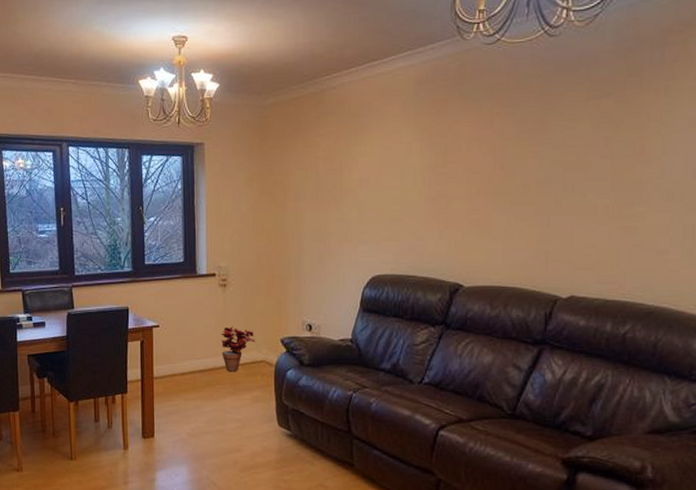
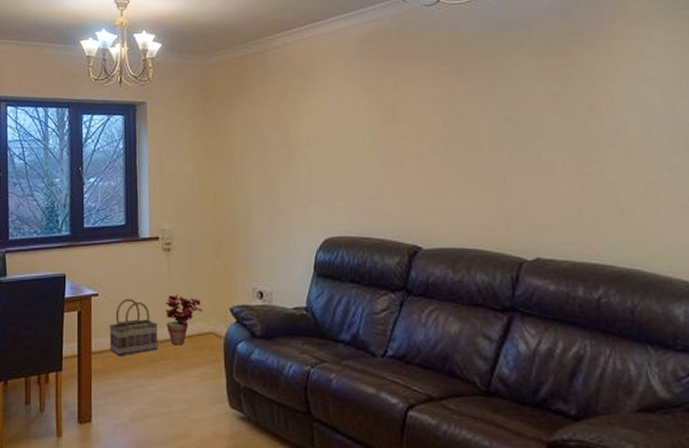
basket: none [169,330,215,381] -> present [109,299,159,356]

